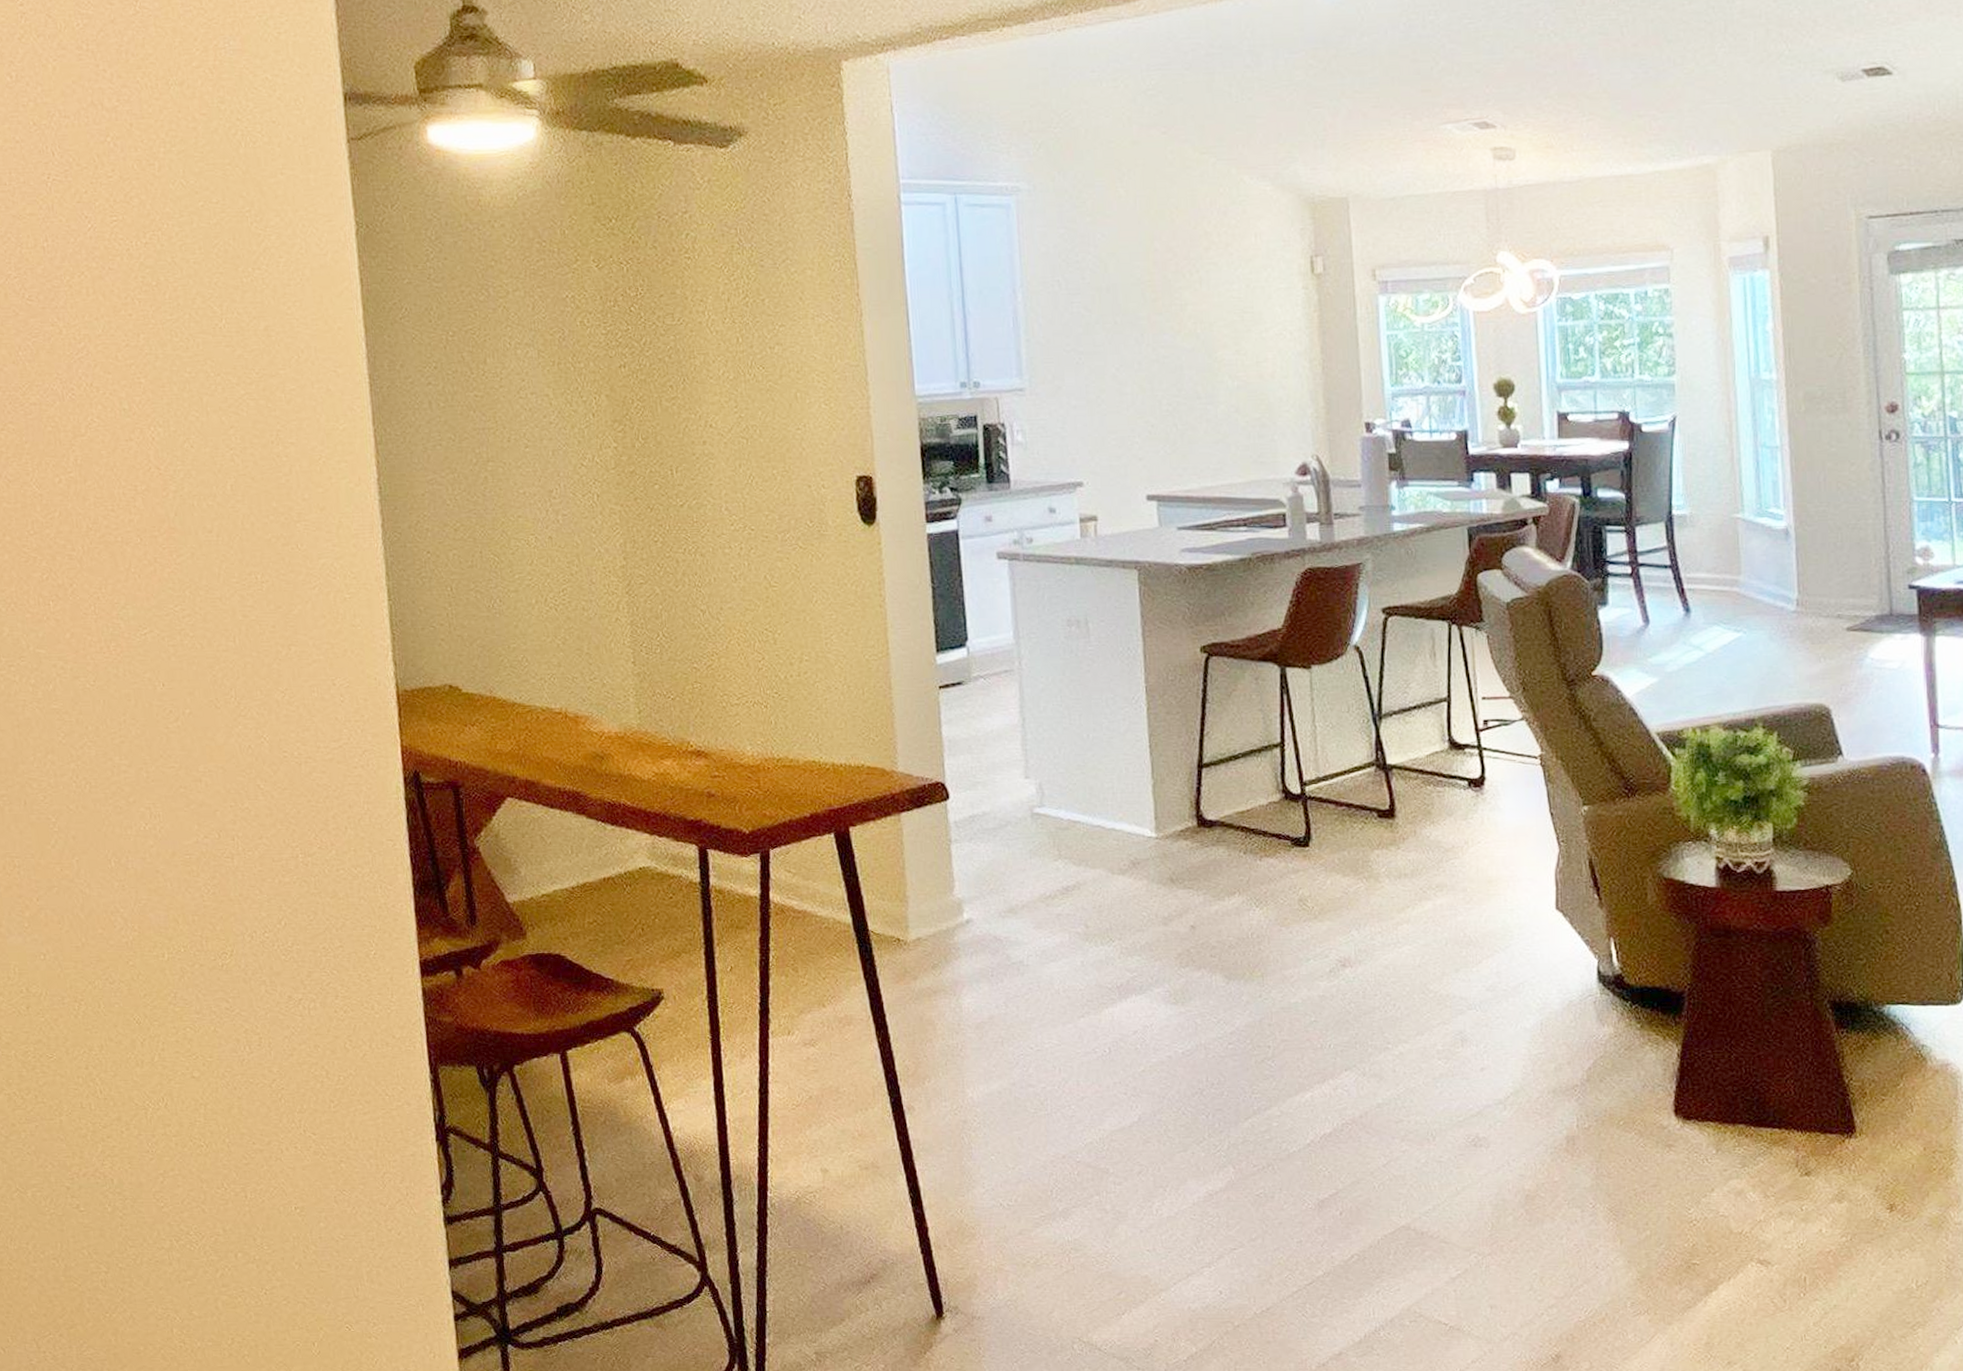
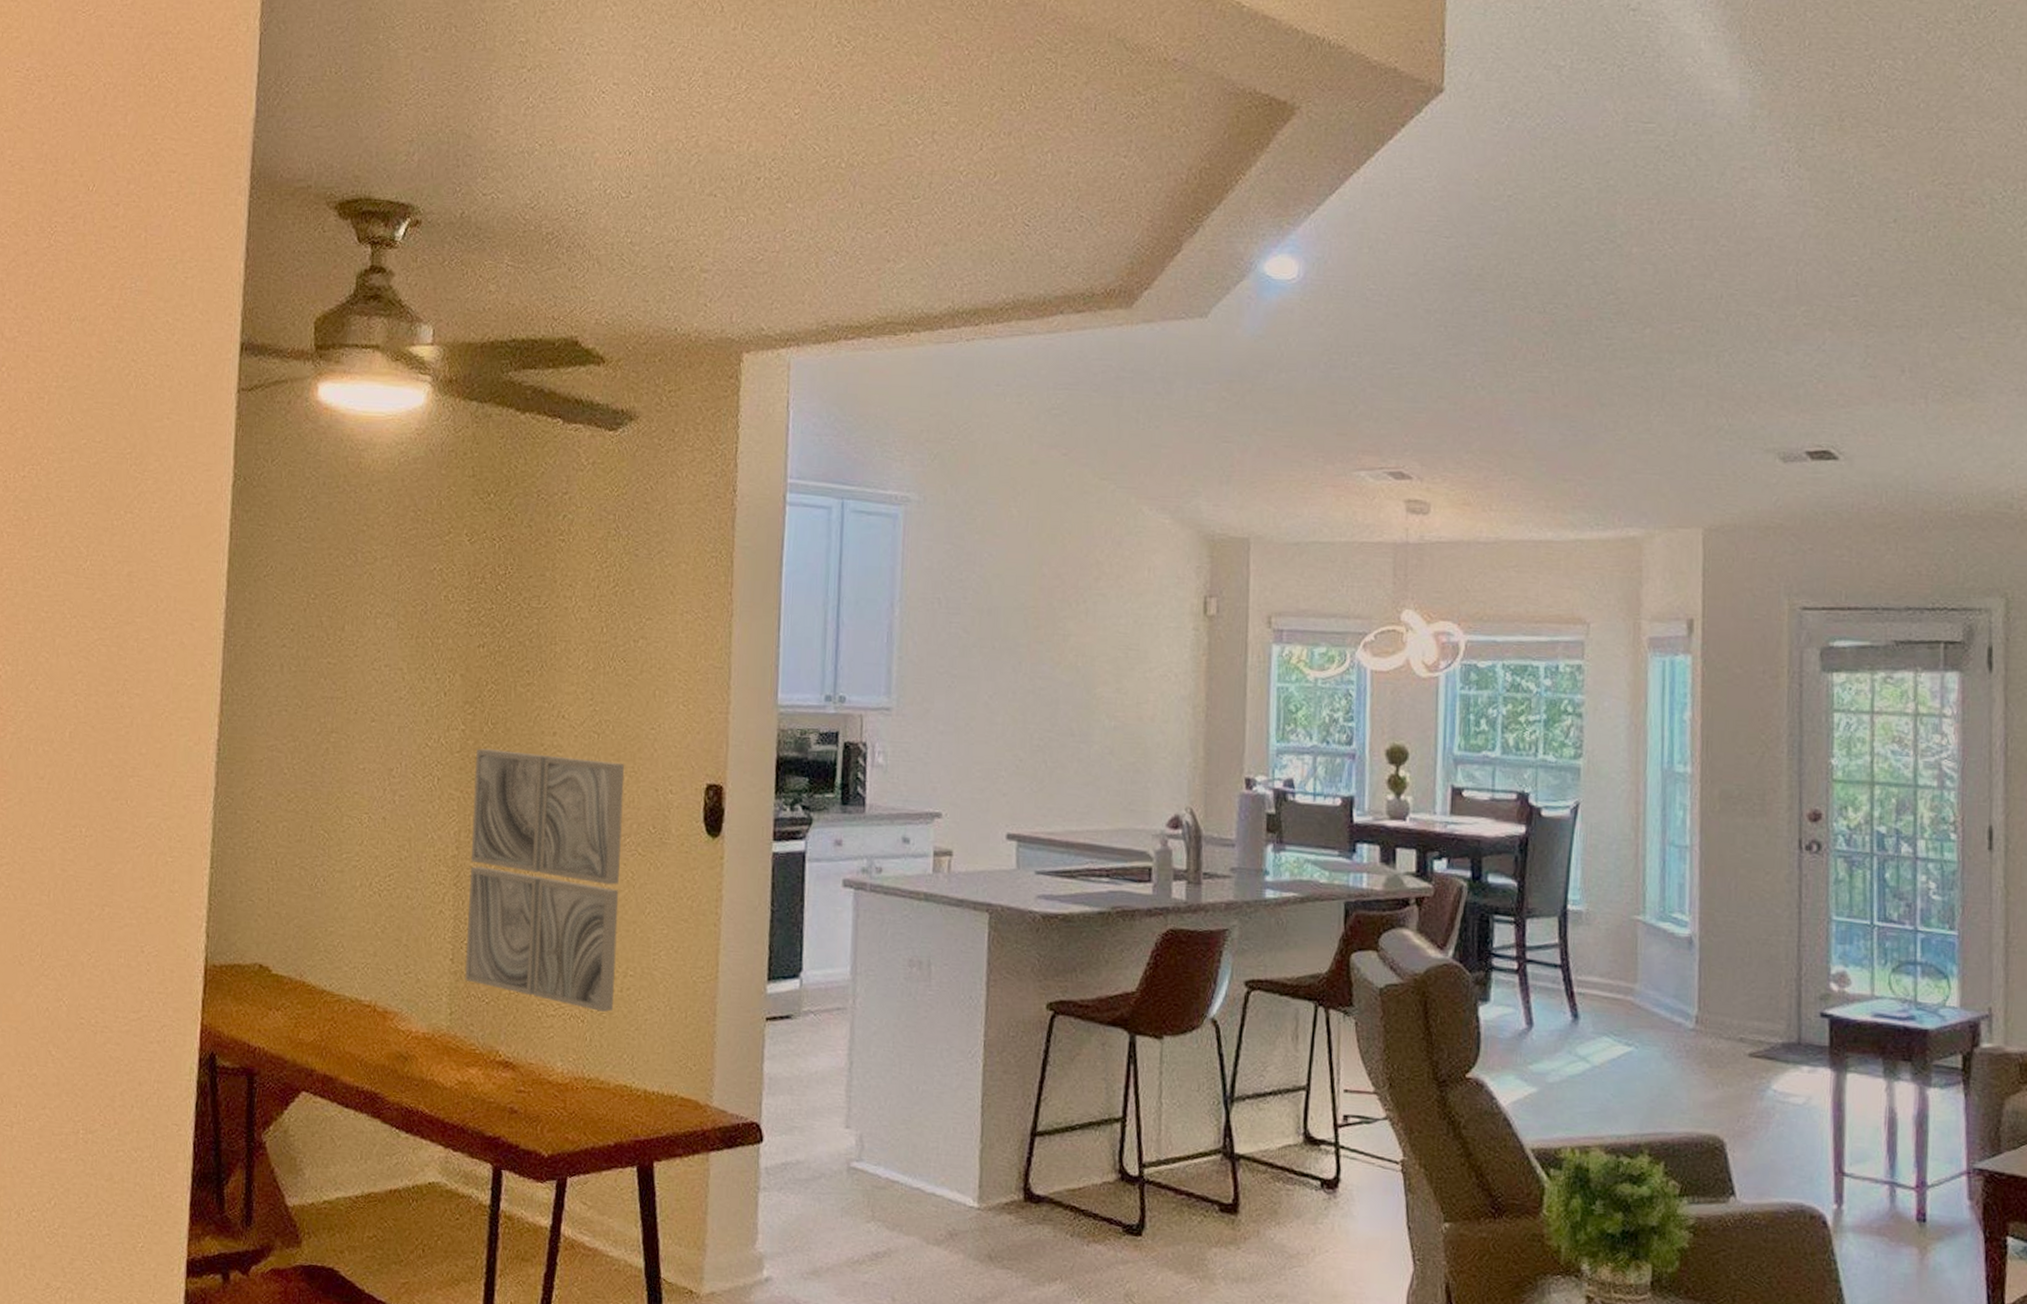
wall art: none [631,463,793,697] -> present [465,748,625,1013]

